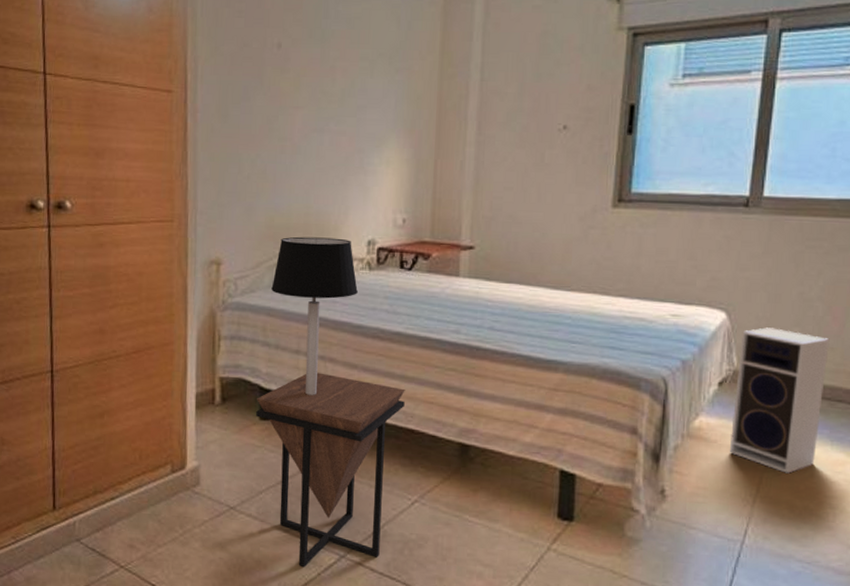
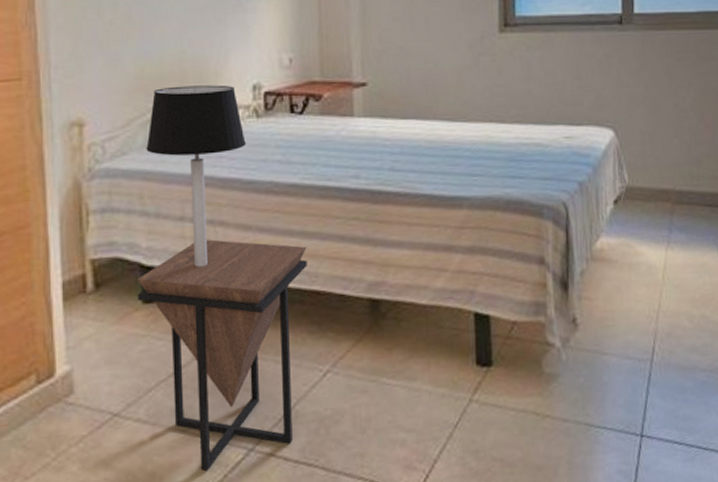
speaker: present [729,327,830,474] -> none [629,141,705,284]

